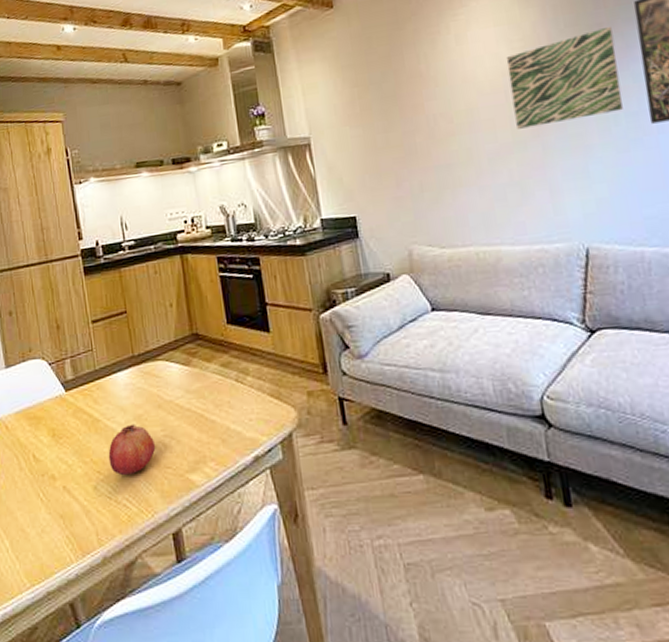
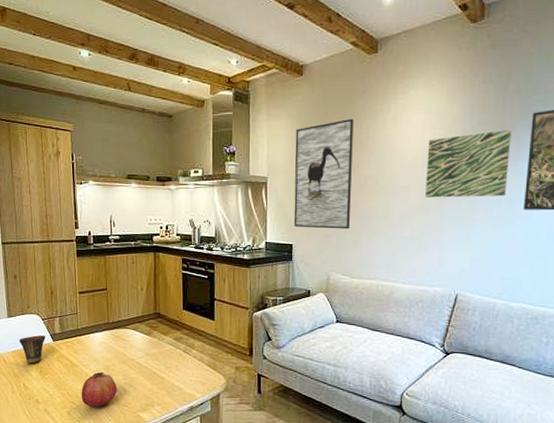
cup: none [21,385,56,426] -> present [18,335,46,364]
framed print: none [335,47,426,194] -> present [293,118,354,230]

